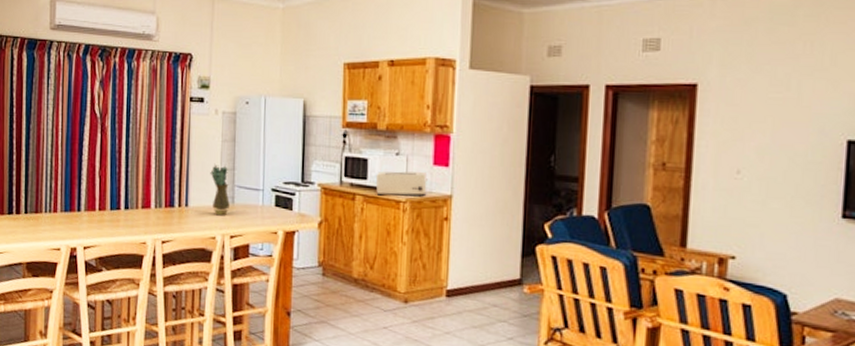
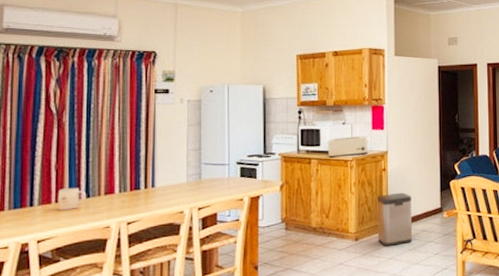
mug: none [101,196,126,220] -> present [58,187,87,211]
vase: present [210,163,230,216] -> none [177,146,197,192]
pedal bin: none [433,250,480,318] -> present [377,192,412,247]

